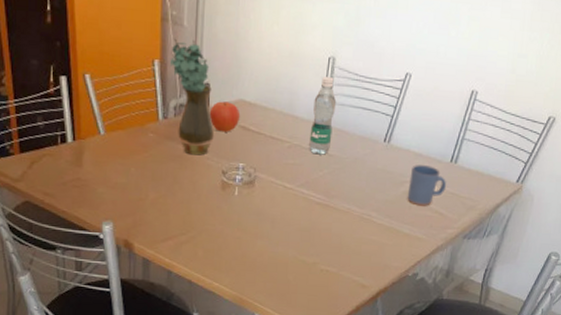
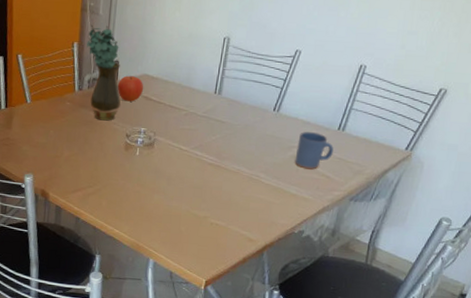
bottle: present [309,77,337,155] -> none [203,54,230,122]

